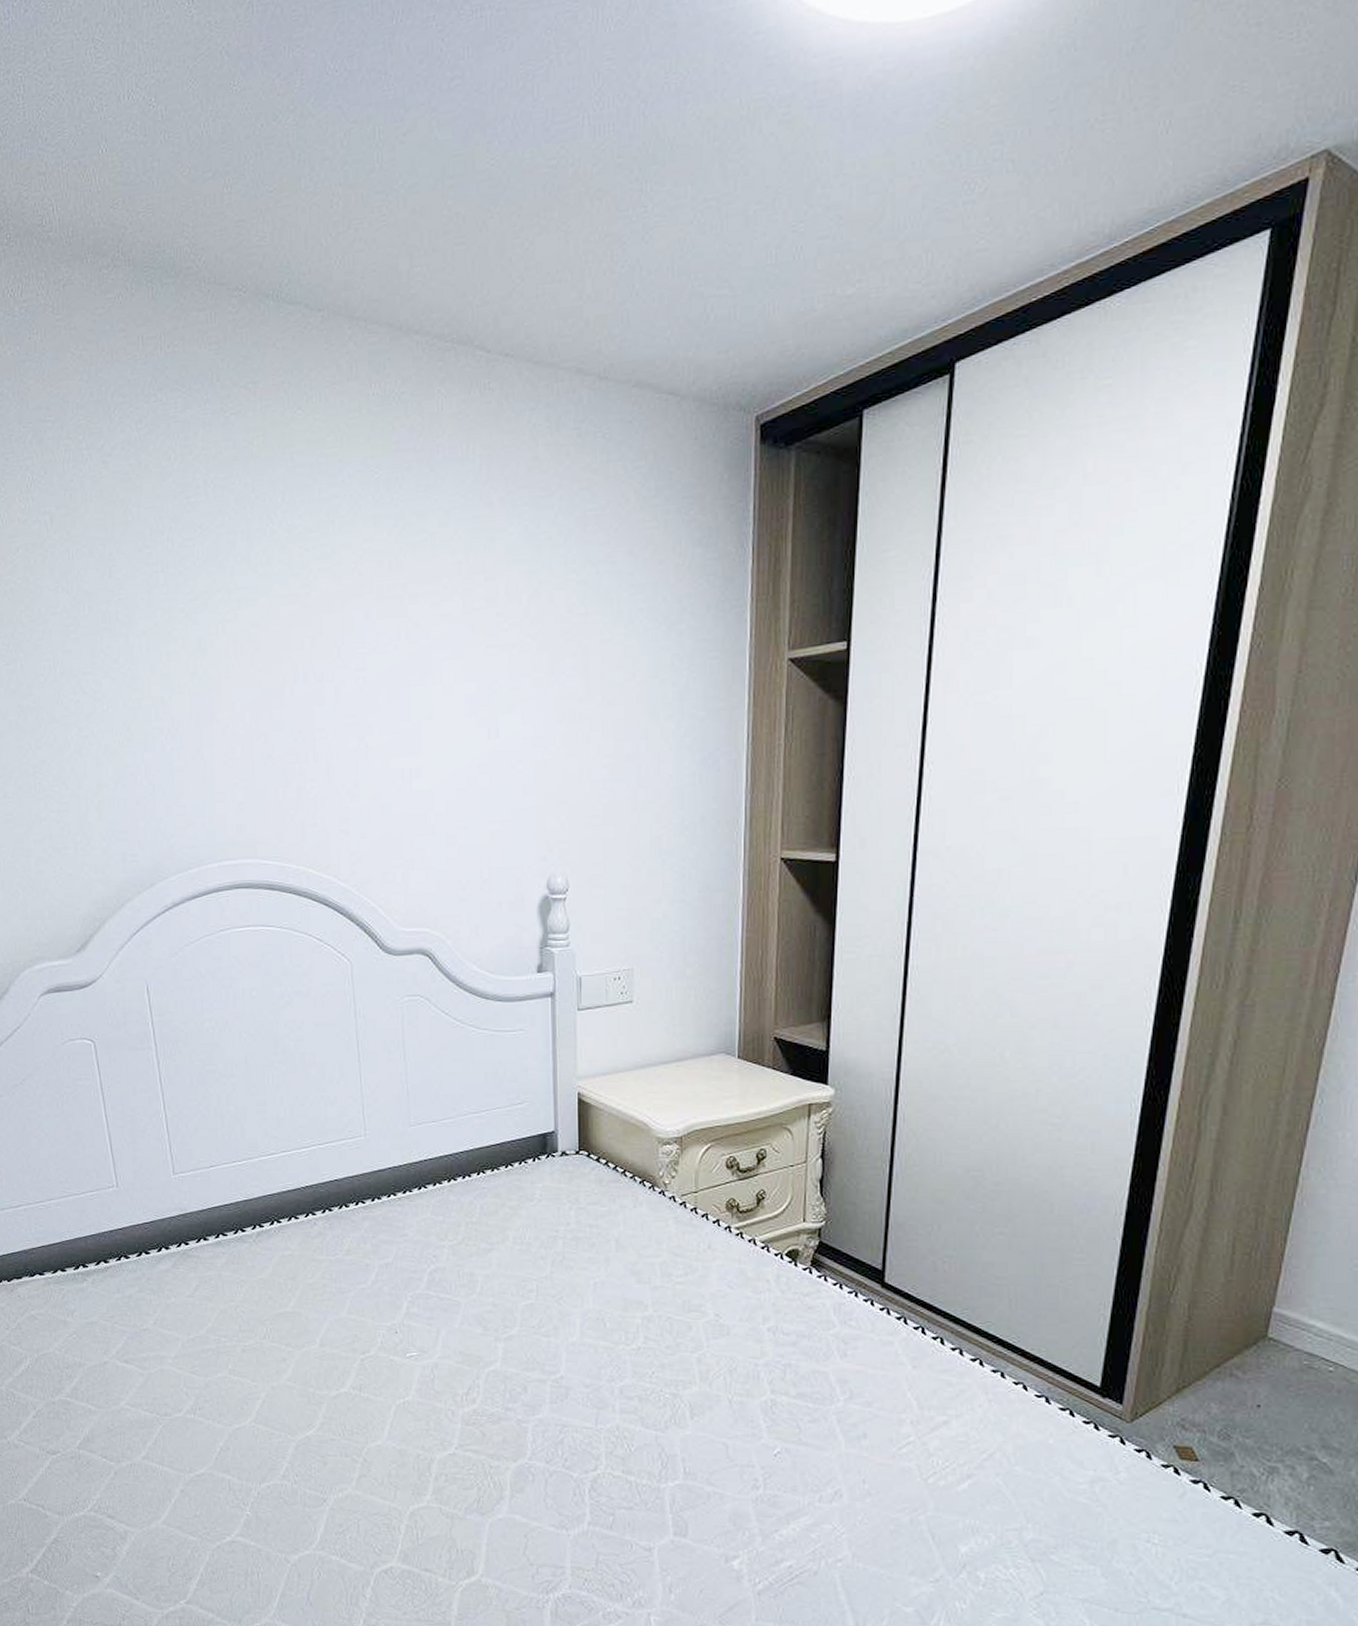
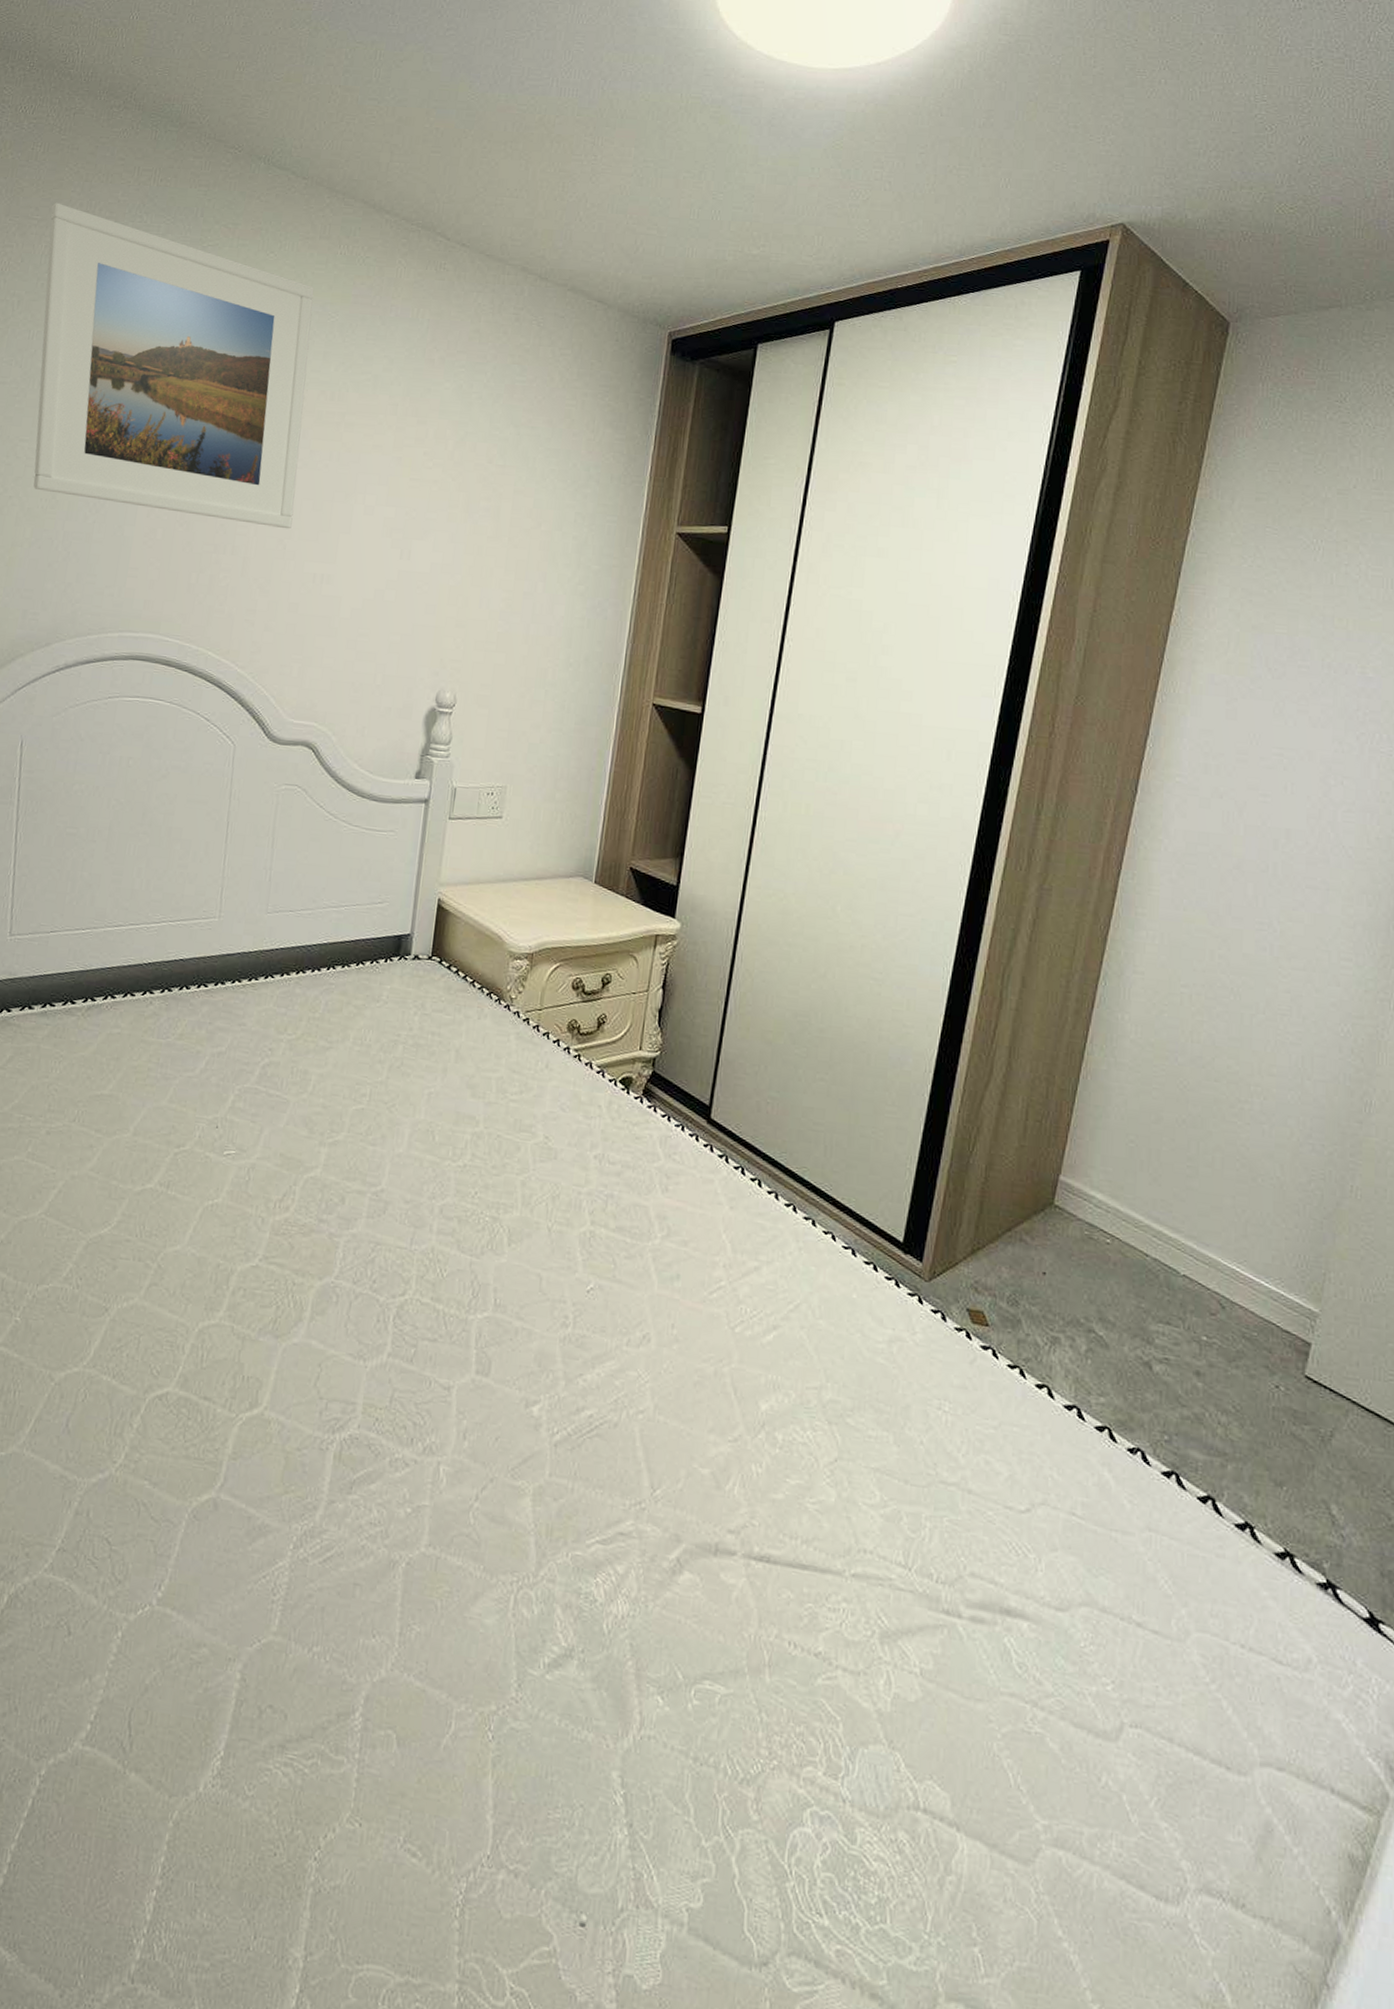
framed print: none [62,396,370,725] -> present [33,202,315,529]

